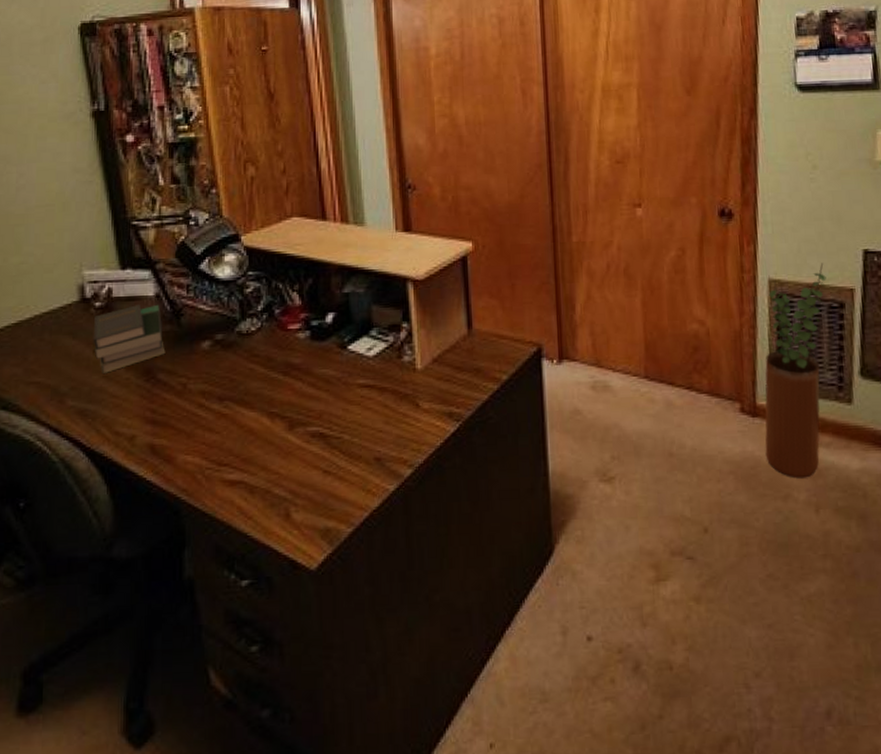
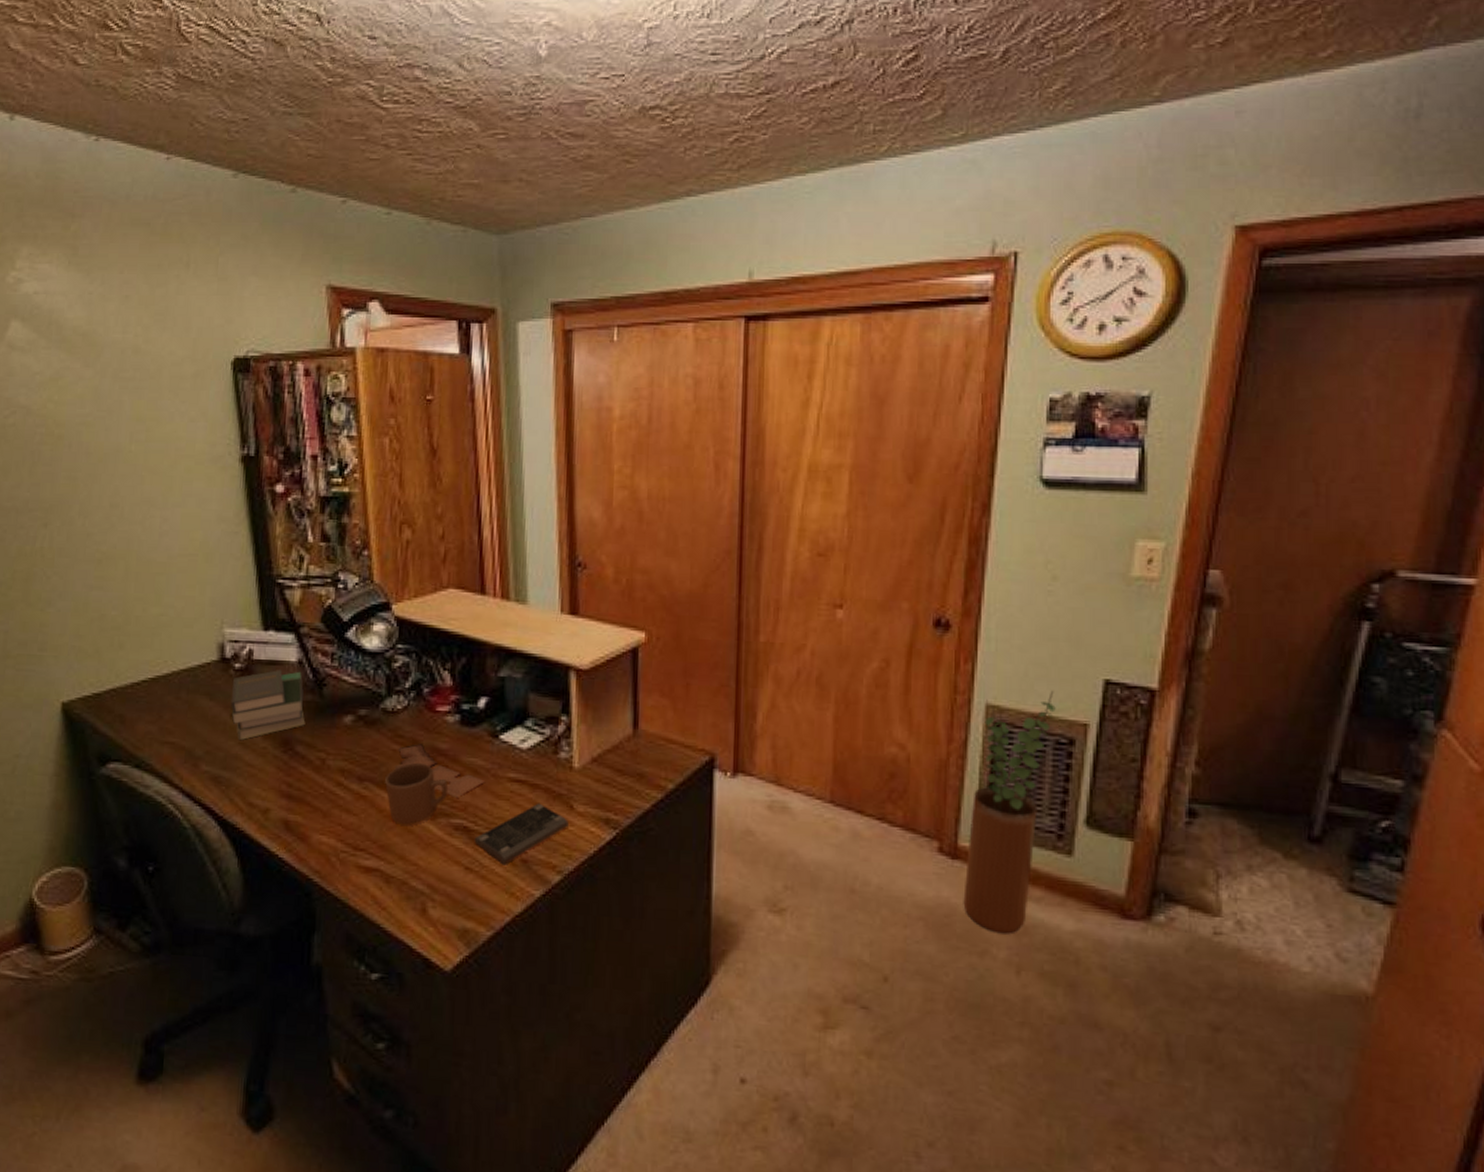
mug: none [244,378,304,438] -> present [385,762,449,826]
papers: none [252,361,337,407] -> present [394,744,485,798]
calculator: none [330,404,416,465] -> present [474,803,569,865]

